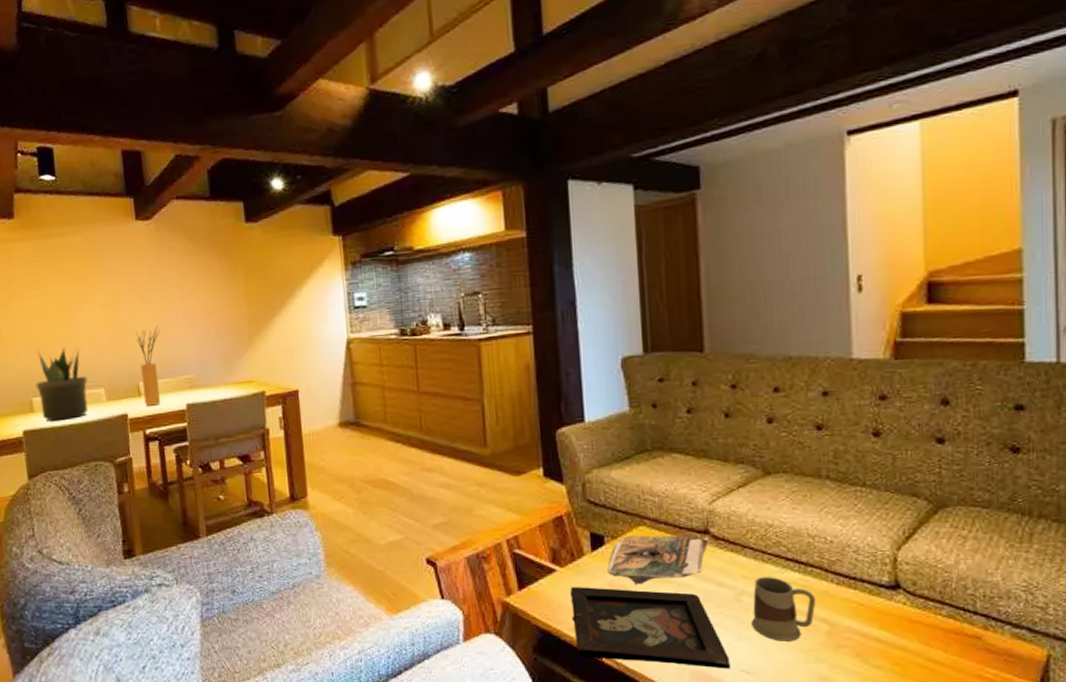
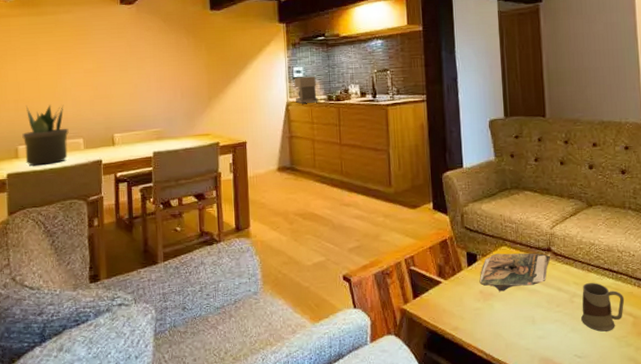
vase: present [135,326,160,406] -> none [114,88,135,154]
coffee maker: none [355,304,388,342] -> present [294,76,318,105]
decorative tray: present [569,587,730,669] -> none [451,294,567,355]

